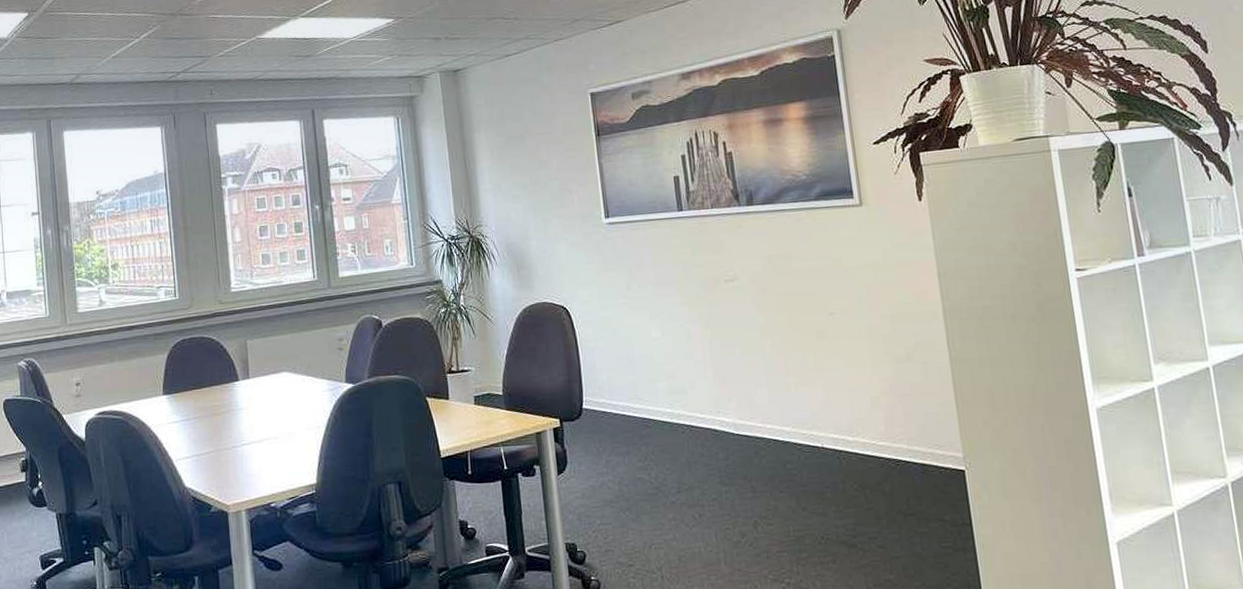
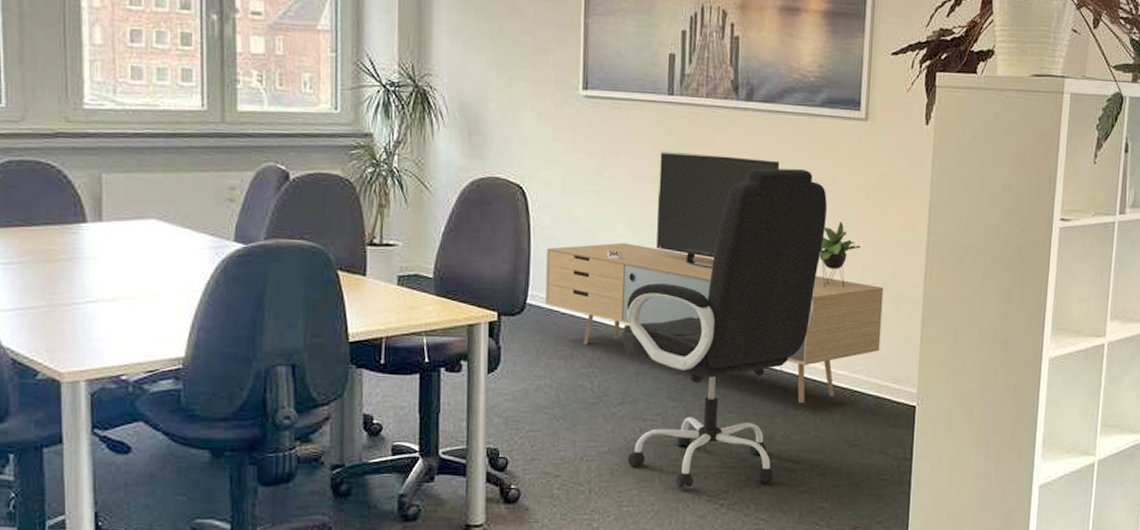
media console: none [594,254,917,478] -> present [545,150,884,404]
office chair: none [669,257,844,569] -> present [621,168,828,488]

